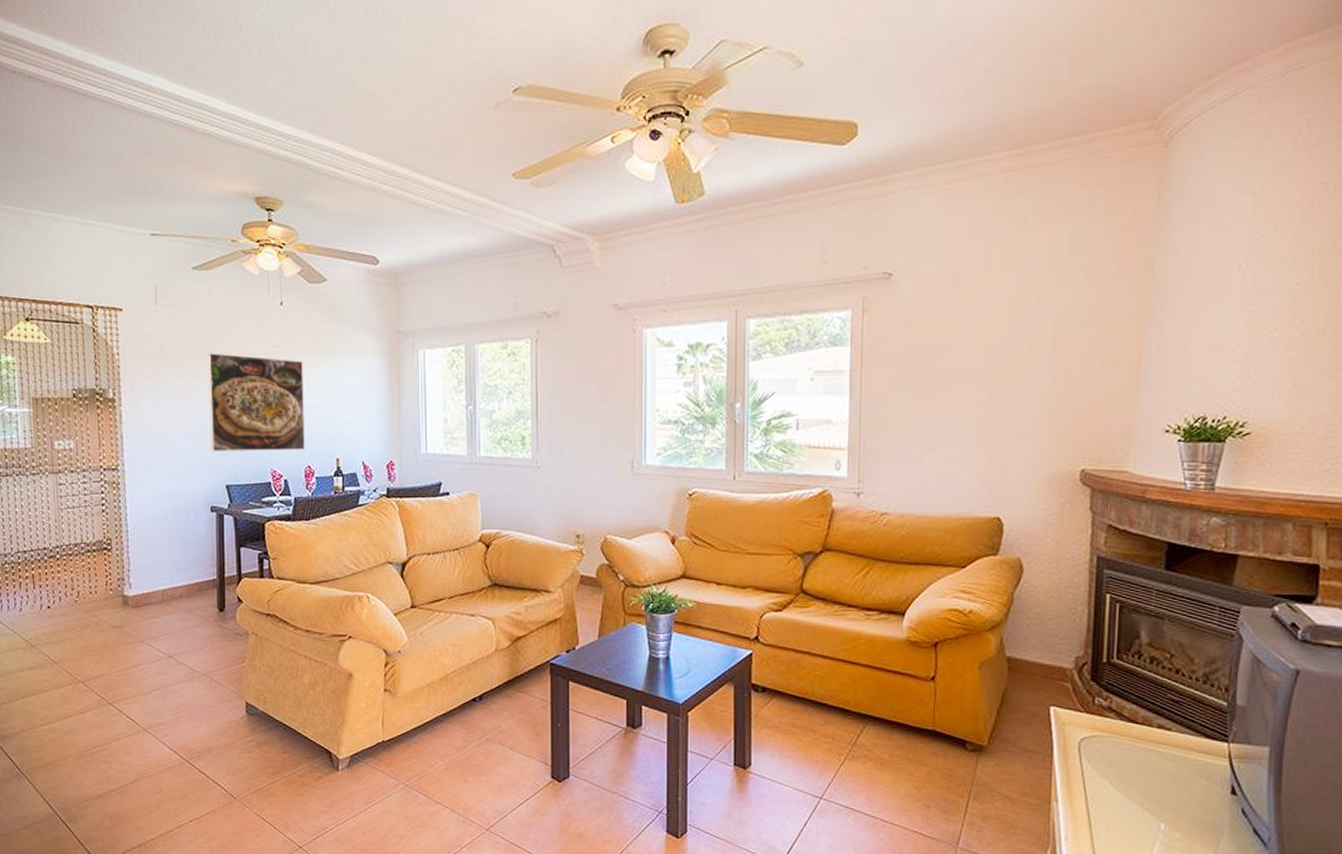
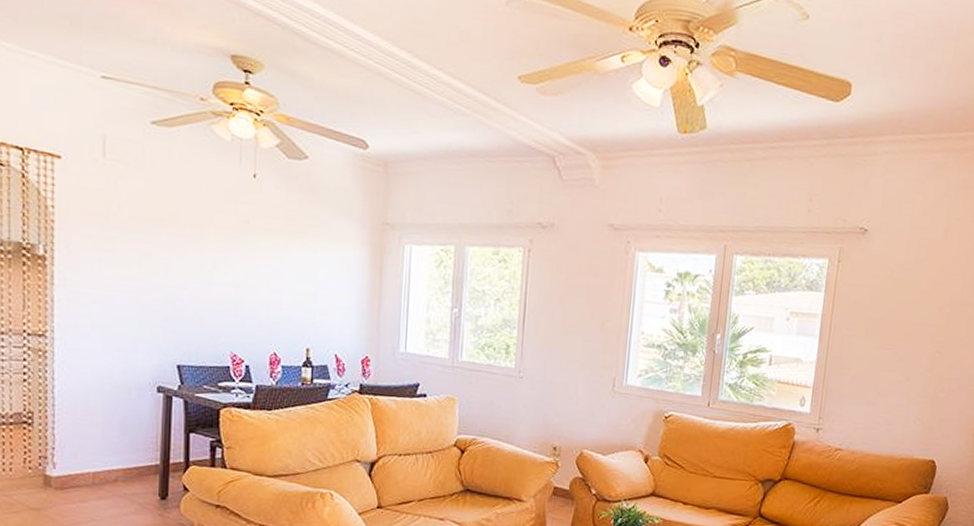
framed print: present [208,353,305,451] -> none [161,219,275,336]

